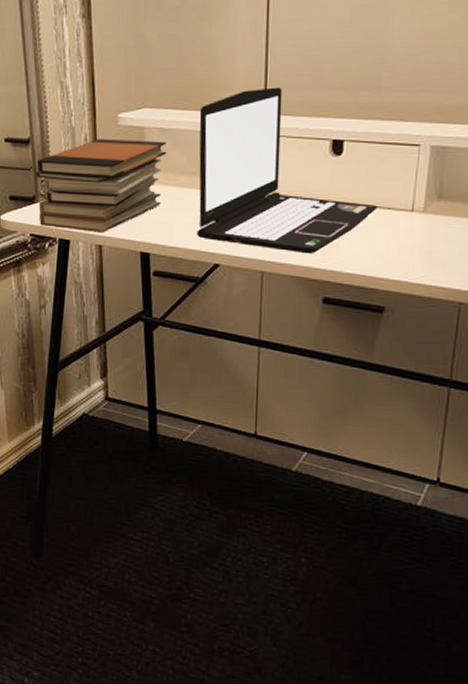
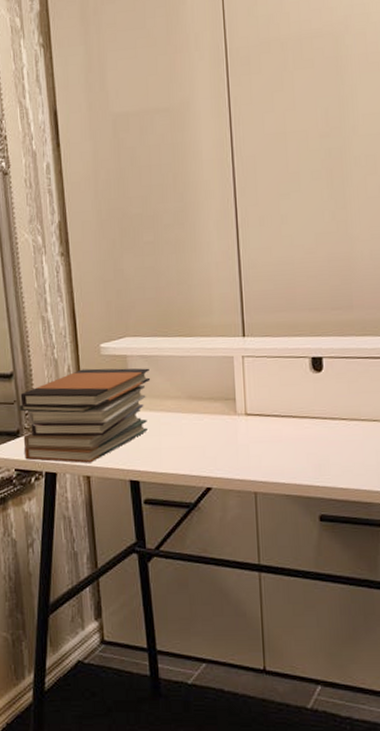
laptop: present [197,87,378,254] -> none [180,310,363,472]

